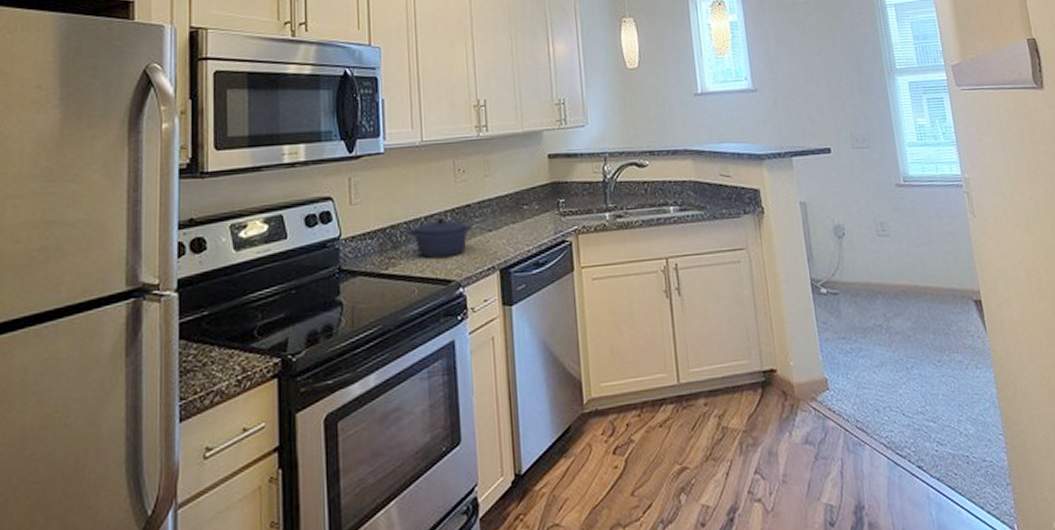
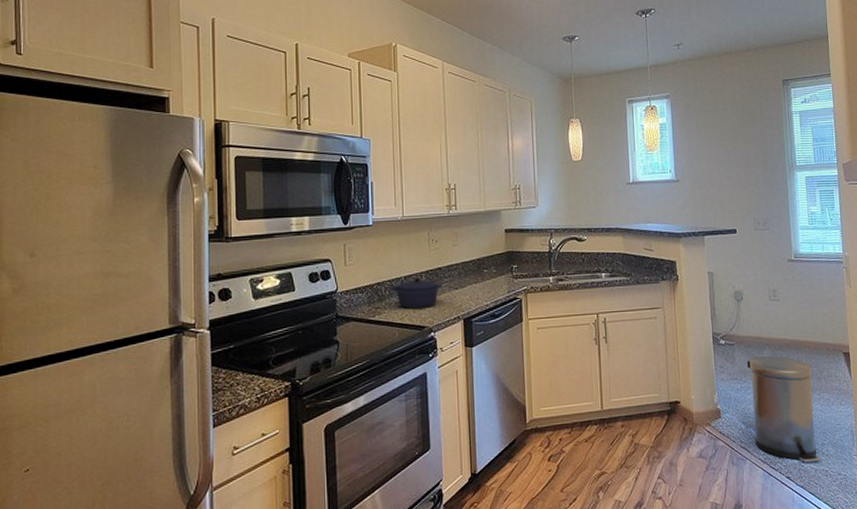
pedal bin: none [855,306,959,446] -> present [746,356,821,463]

